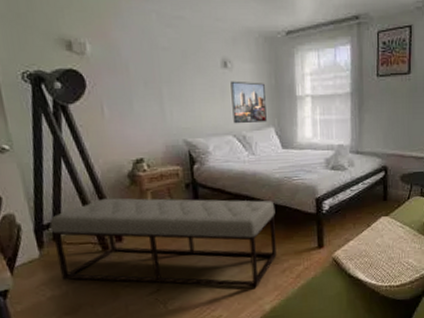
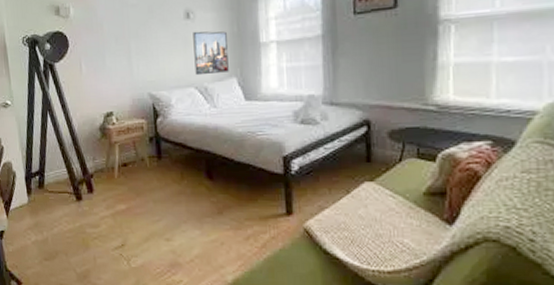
bench: present [49,198,277,287] -> none [36,150,240,253]

